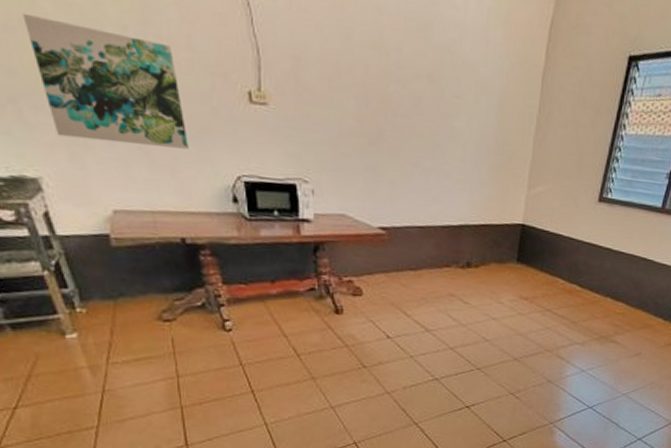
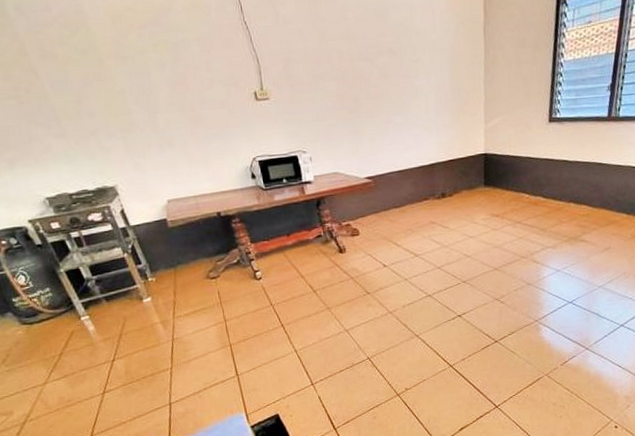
wall art: present [23,13,189,149] -> none [95,70,216,153]

